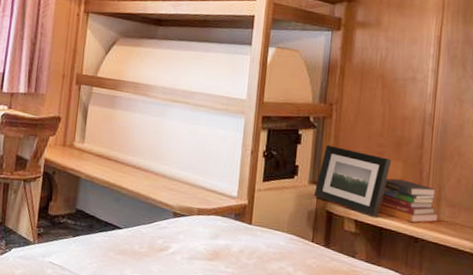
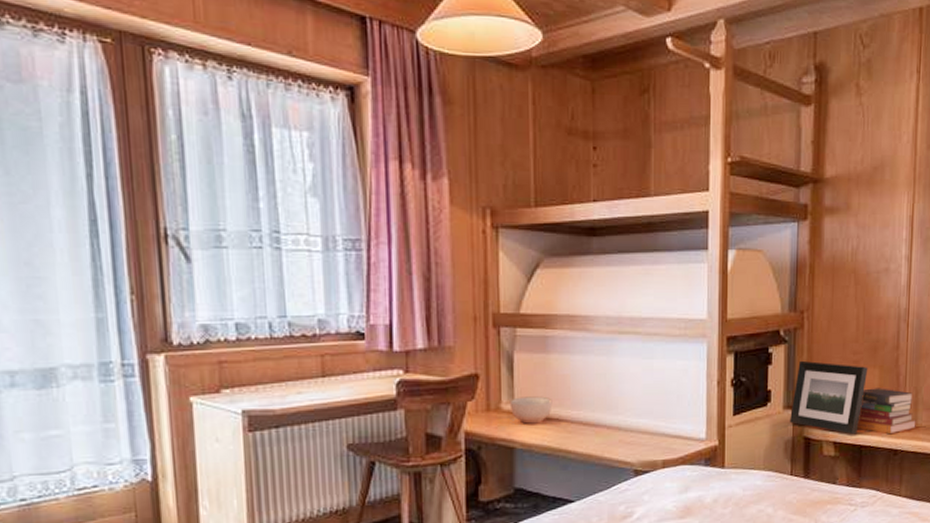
bowl: none [80,139,114,162] -> present [509,396,553,424]

